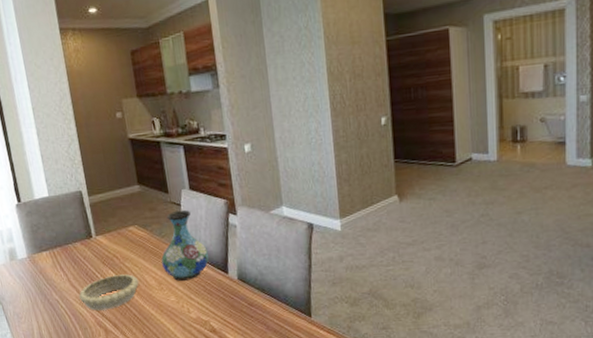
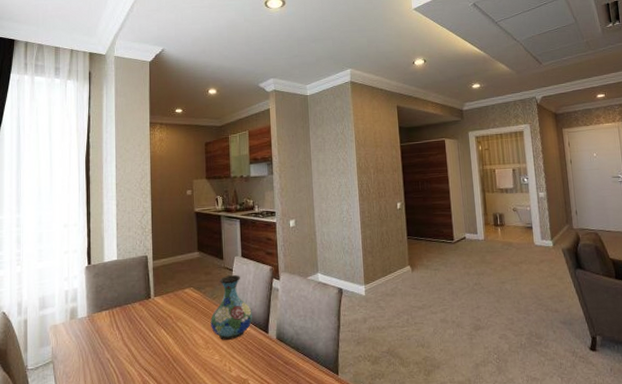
decorative bowl: present [78,274,139,311] -> none [129,333,188,370]

